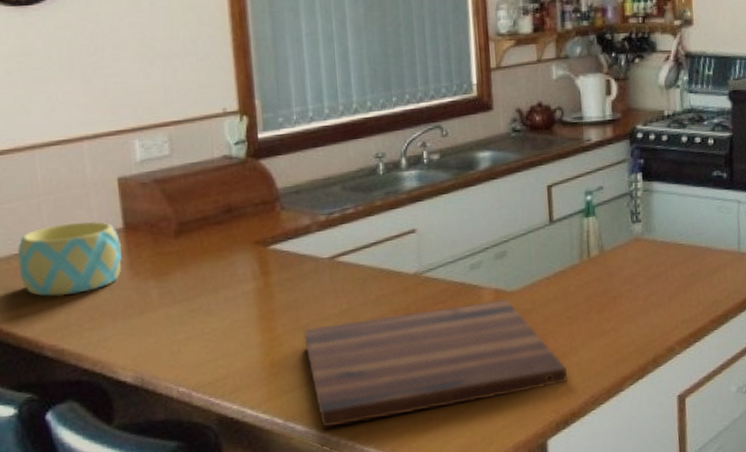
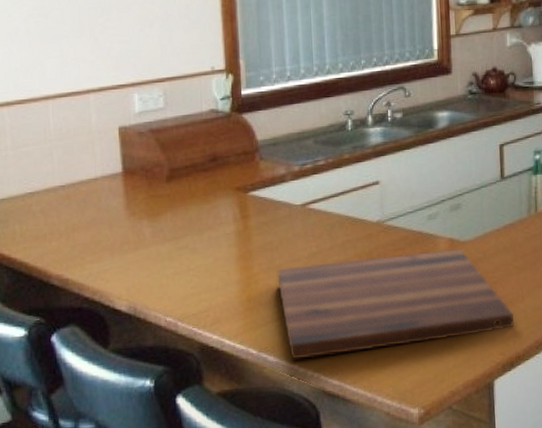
bowl: present [17,221,122,297] -> none [31,165,121,232]

